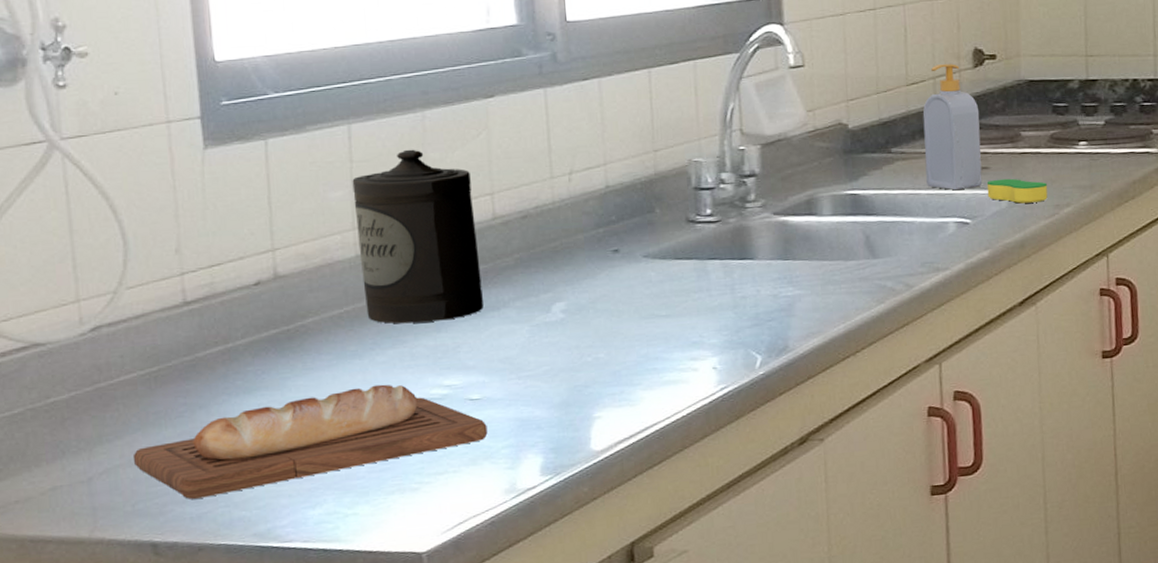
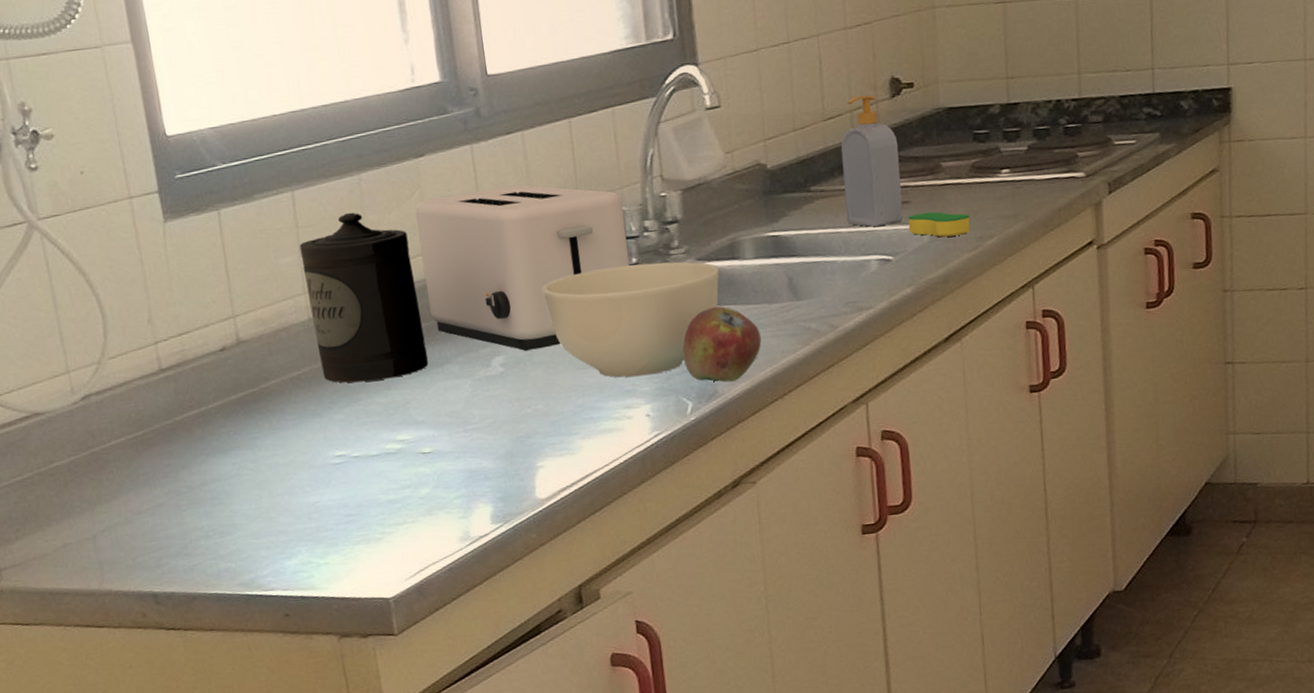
bread loaf: present [132,384,488,499] -> none [128,441,441,553]
toaster: none [481,130,704,298] -> present [415,184,630,351]
bowl: none [611,214,796,329] -> present [542,261,720,378]
fruit: none [753,261,836,338] -> present [682,306,762,383]

